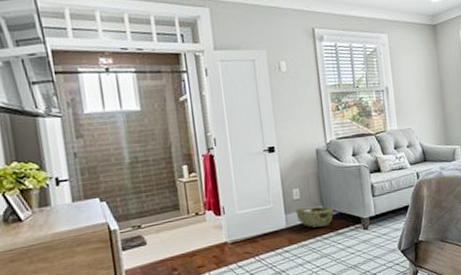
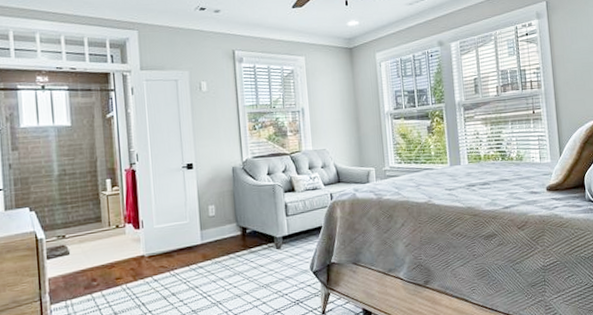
woven basket: present [295,206,334,228] -> none [210,223,248,245]

